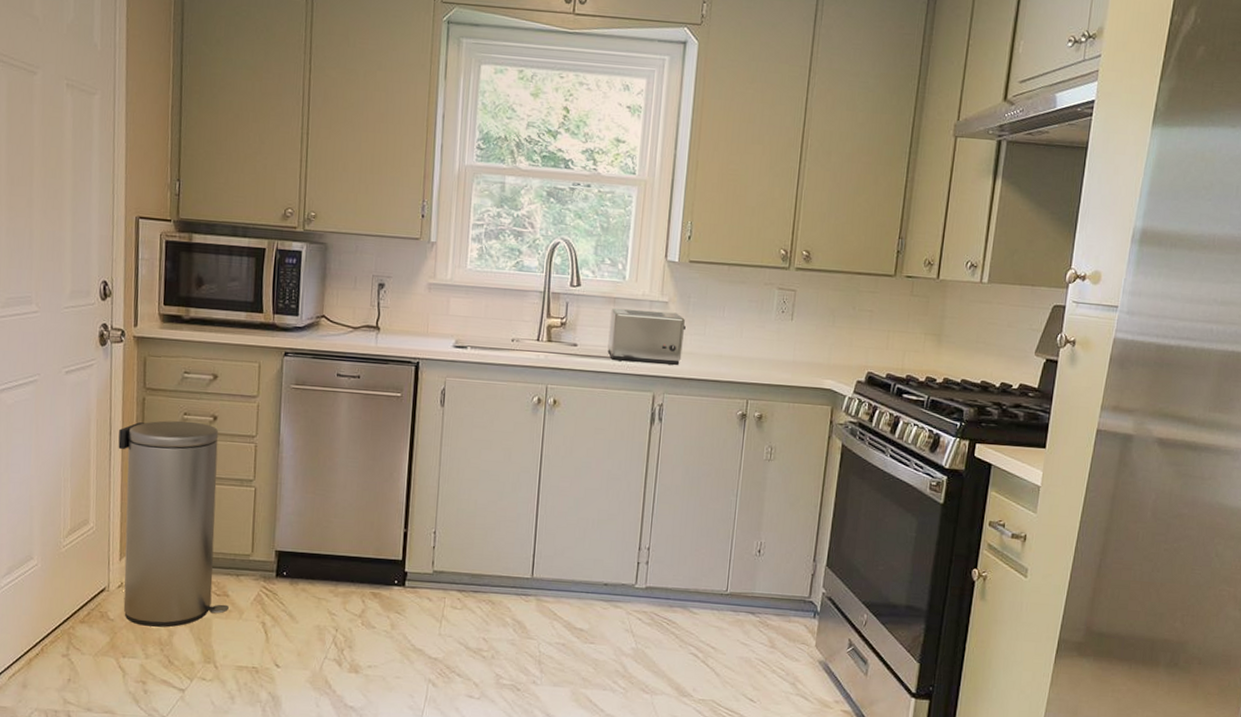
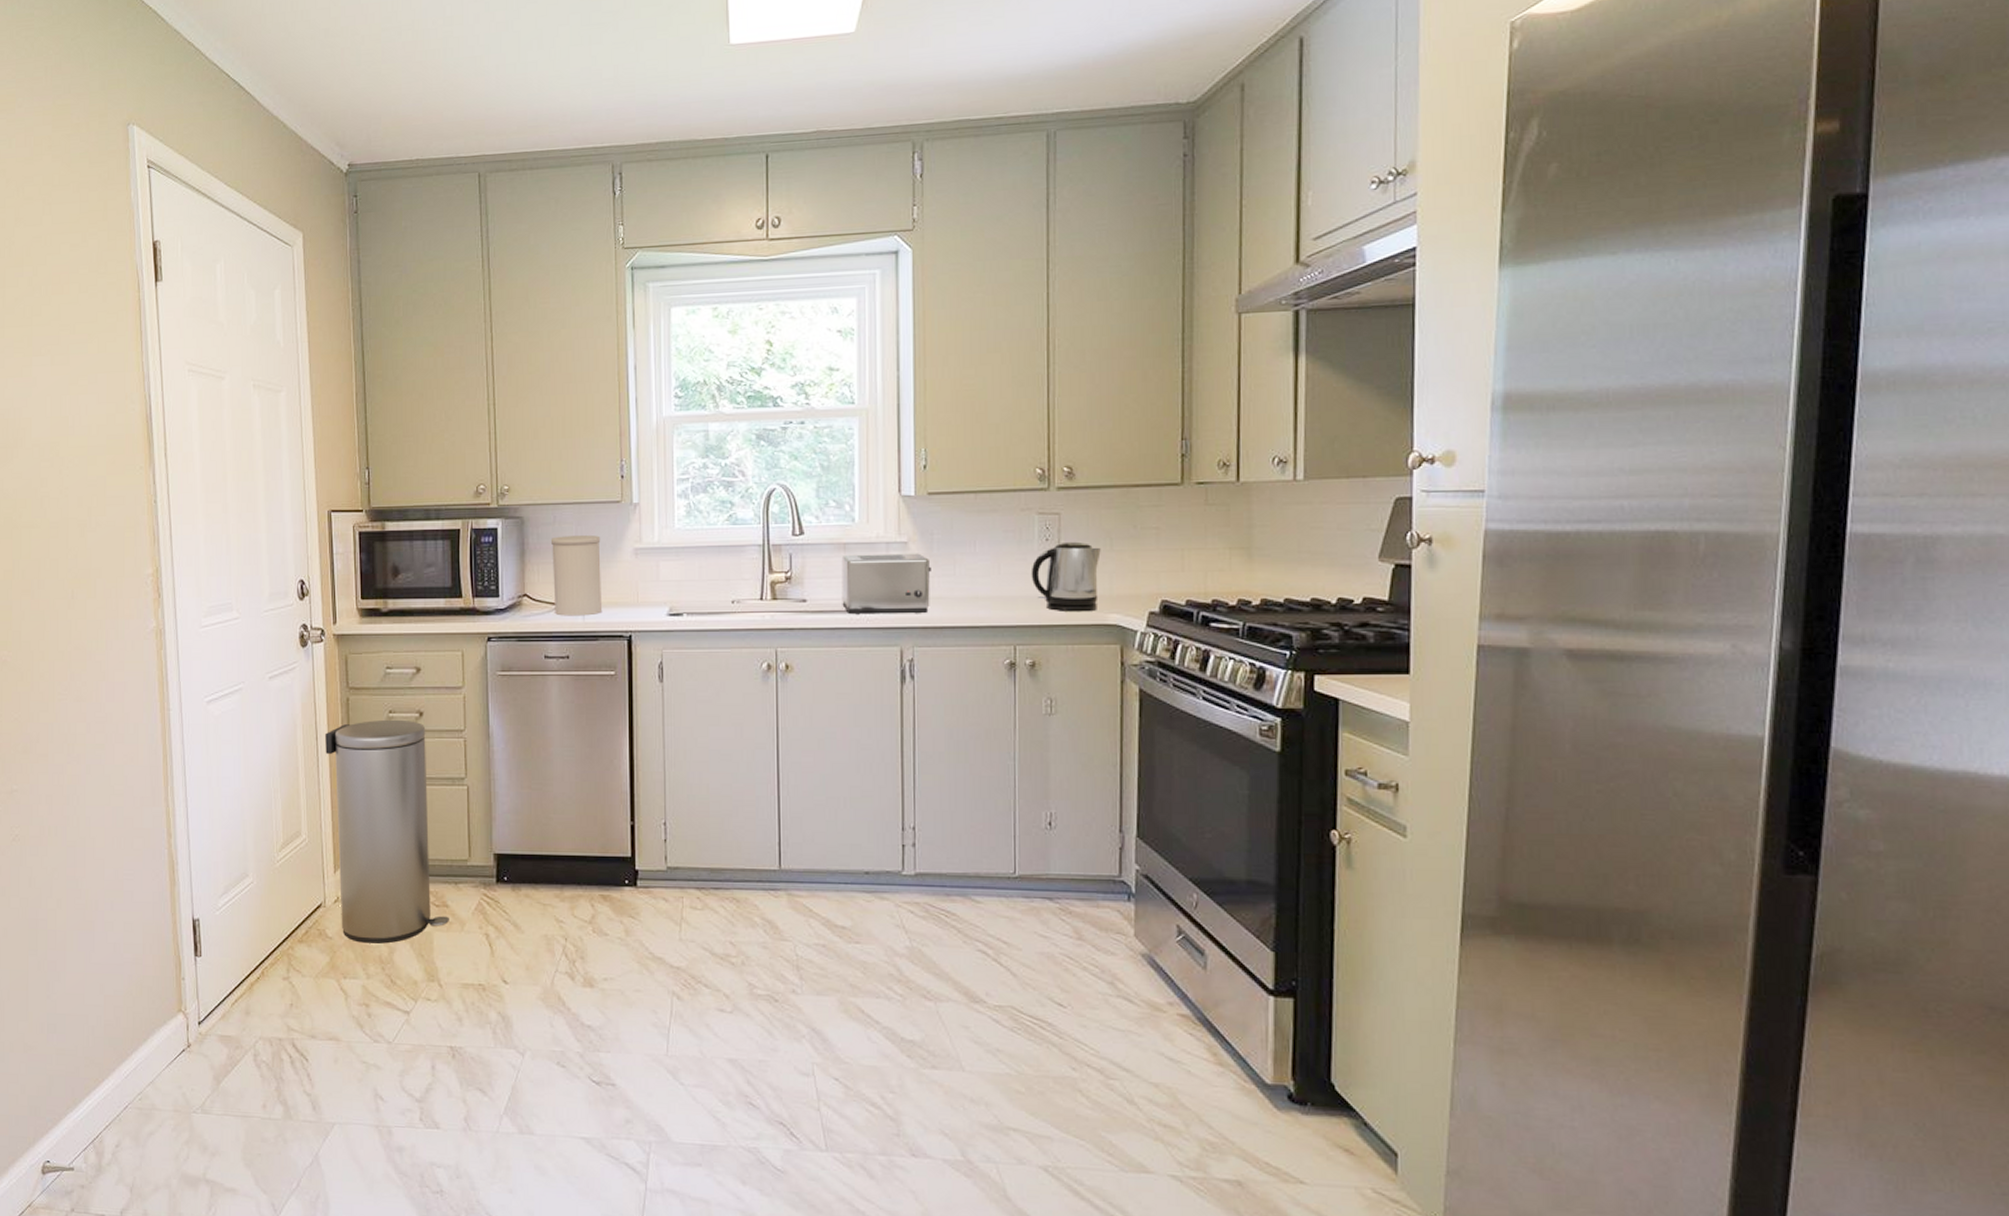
canister: none [350,265,398,341] -> present [550,535,603,616]
kettle: none [766,315,825,377] -> present [1031,541,1101,613]

